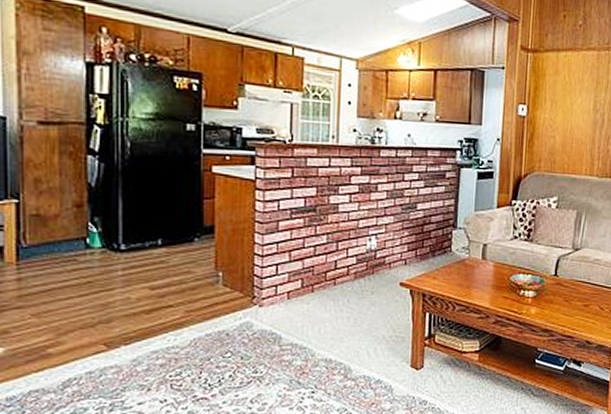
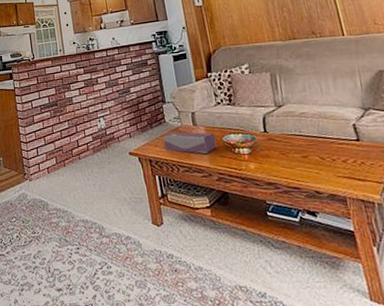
tissue box: none [444,264,503,292] -> present [163,131,217,154]

